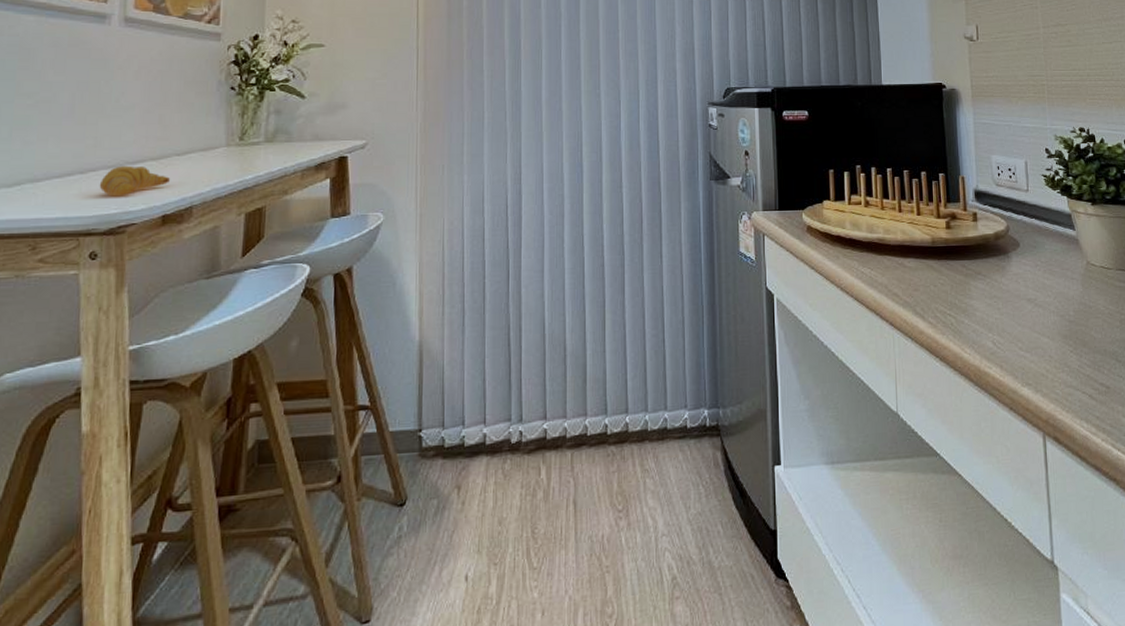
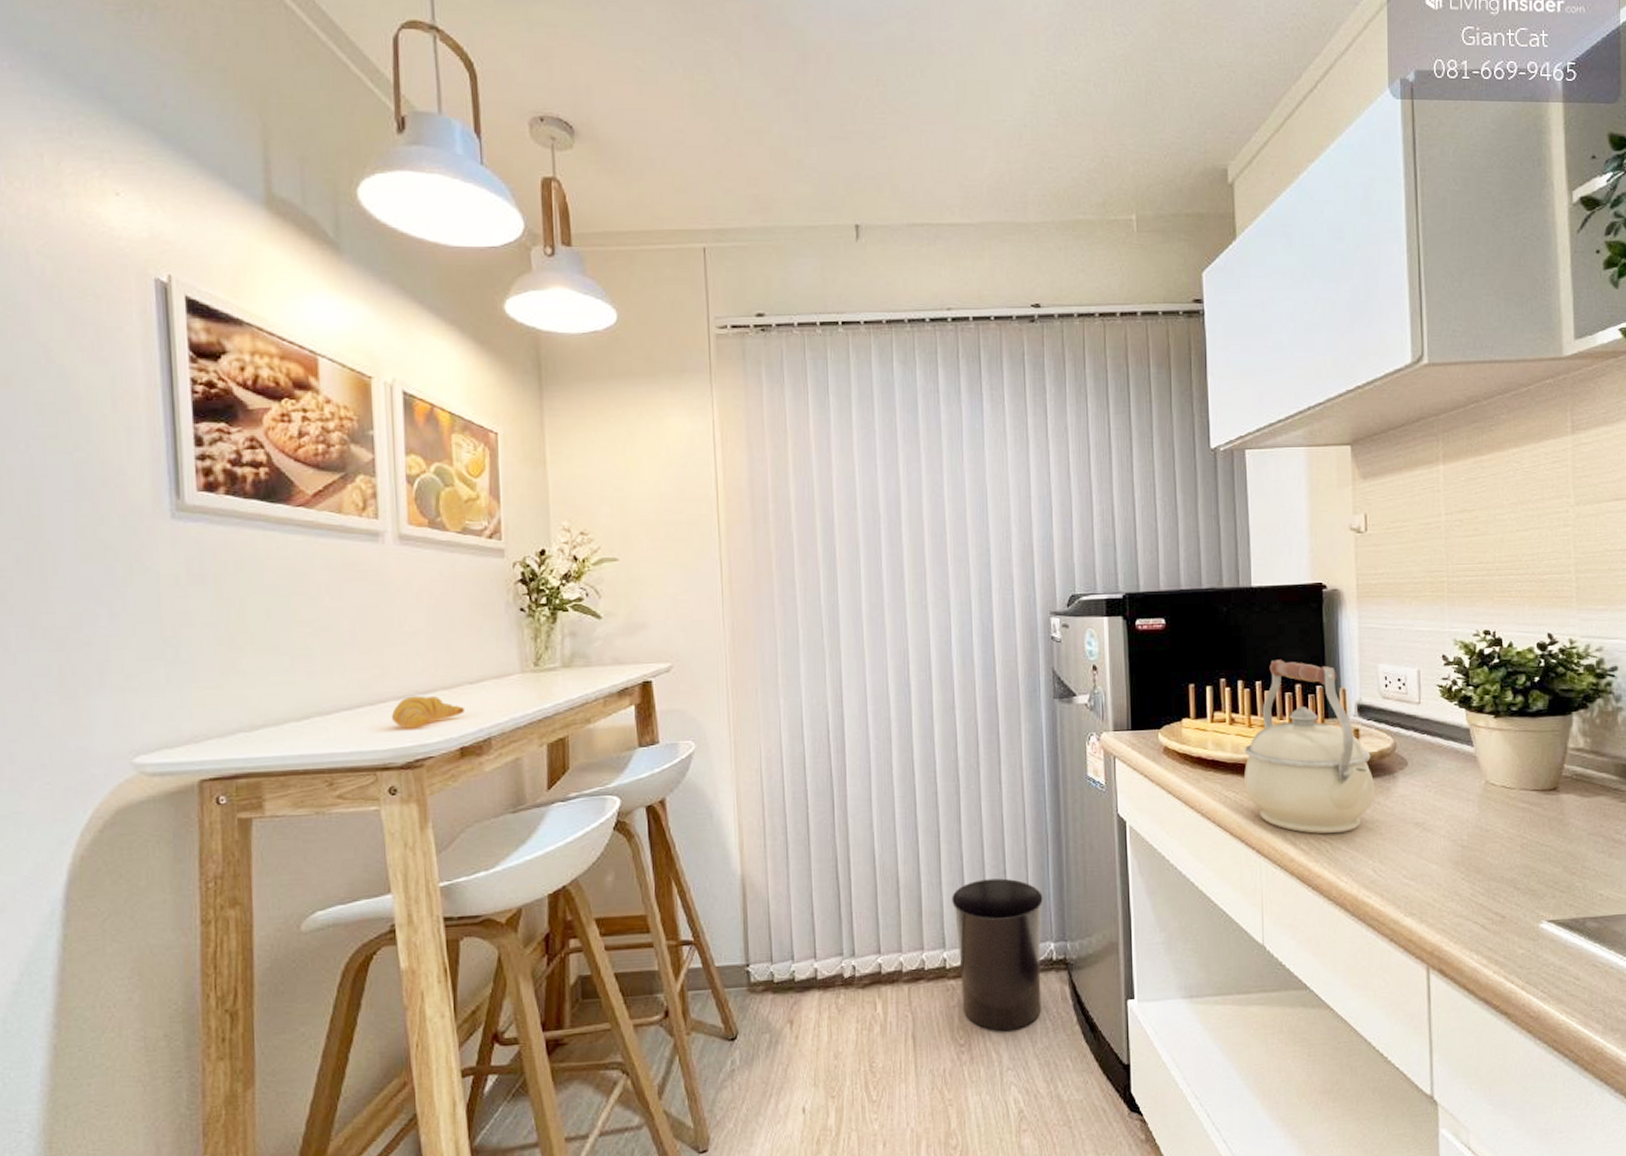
waste bin: none [614,347,698,497] -> present [952,878,1043,1031]
kettle: none [877,150,993,309] -> present [1243,660,1376,834]

